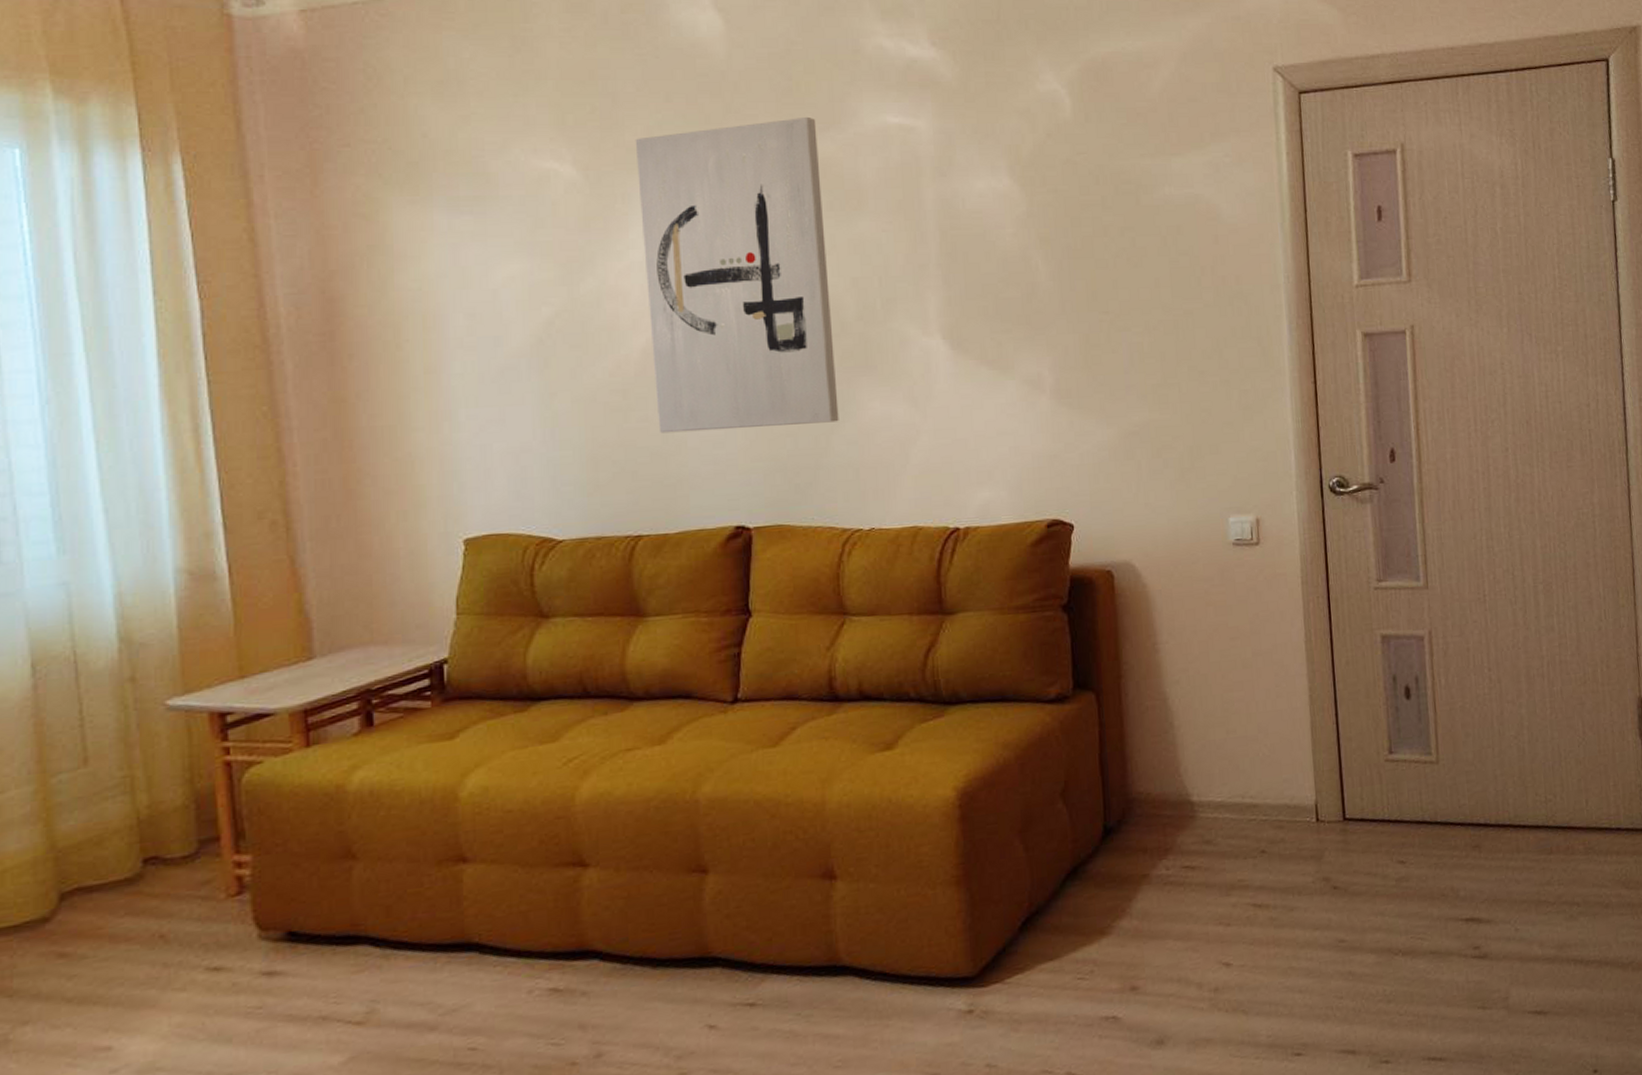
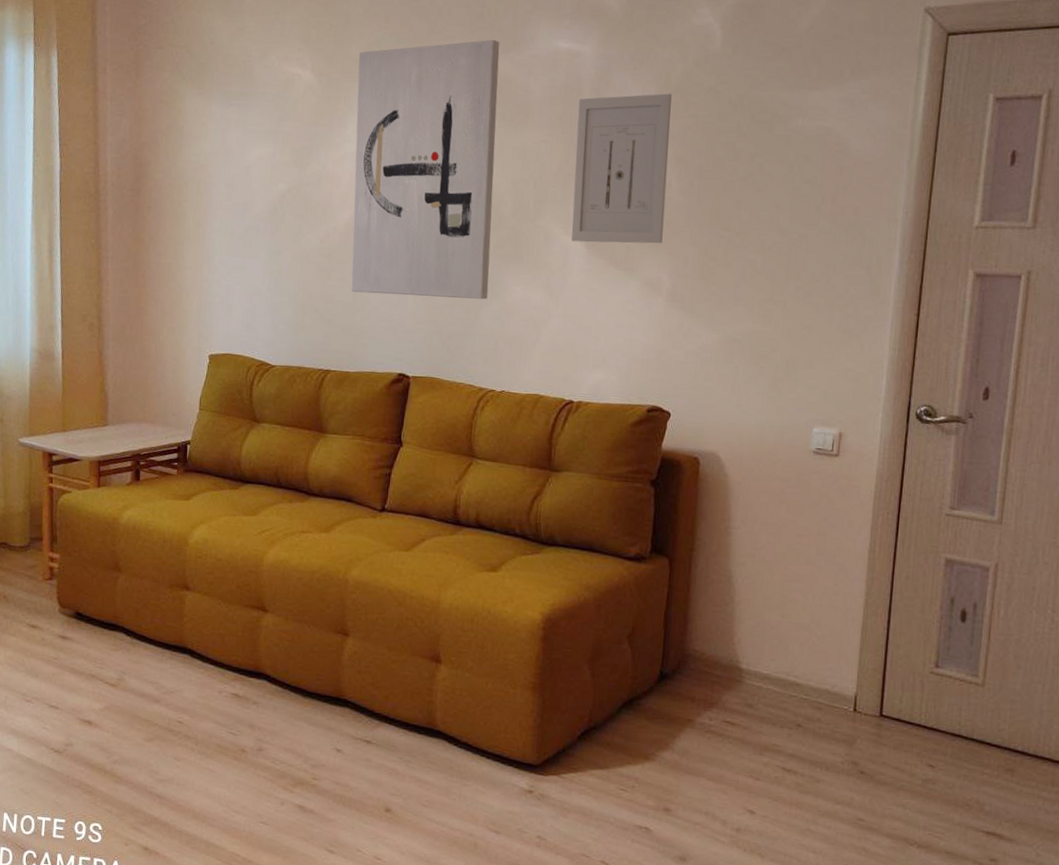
wall art: none [920,168,1037,343] -> present [571,93,672,244]

